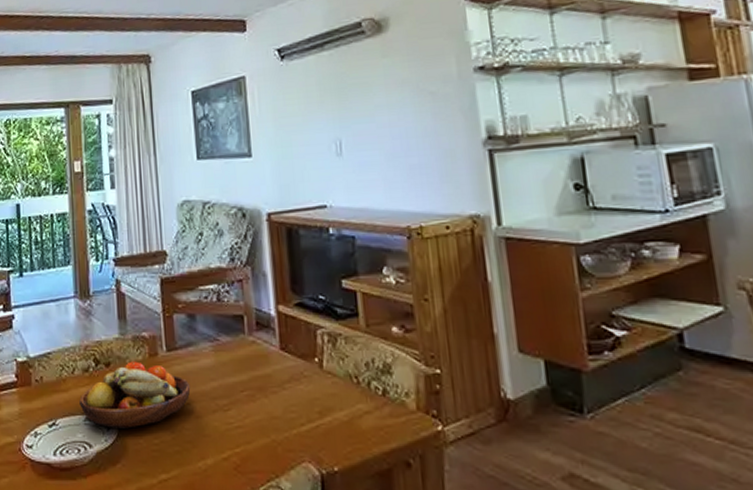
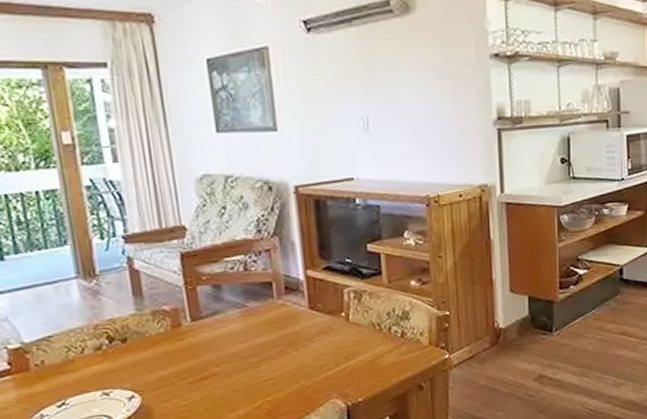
fruit bowl: present [79,361,191,429] -> none [93,334,219,399]

